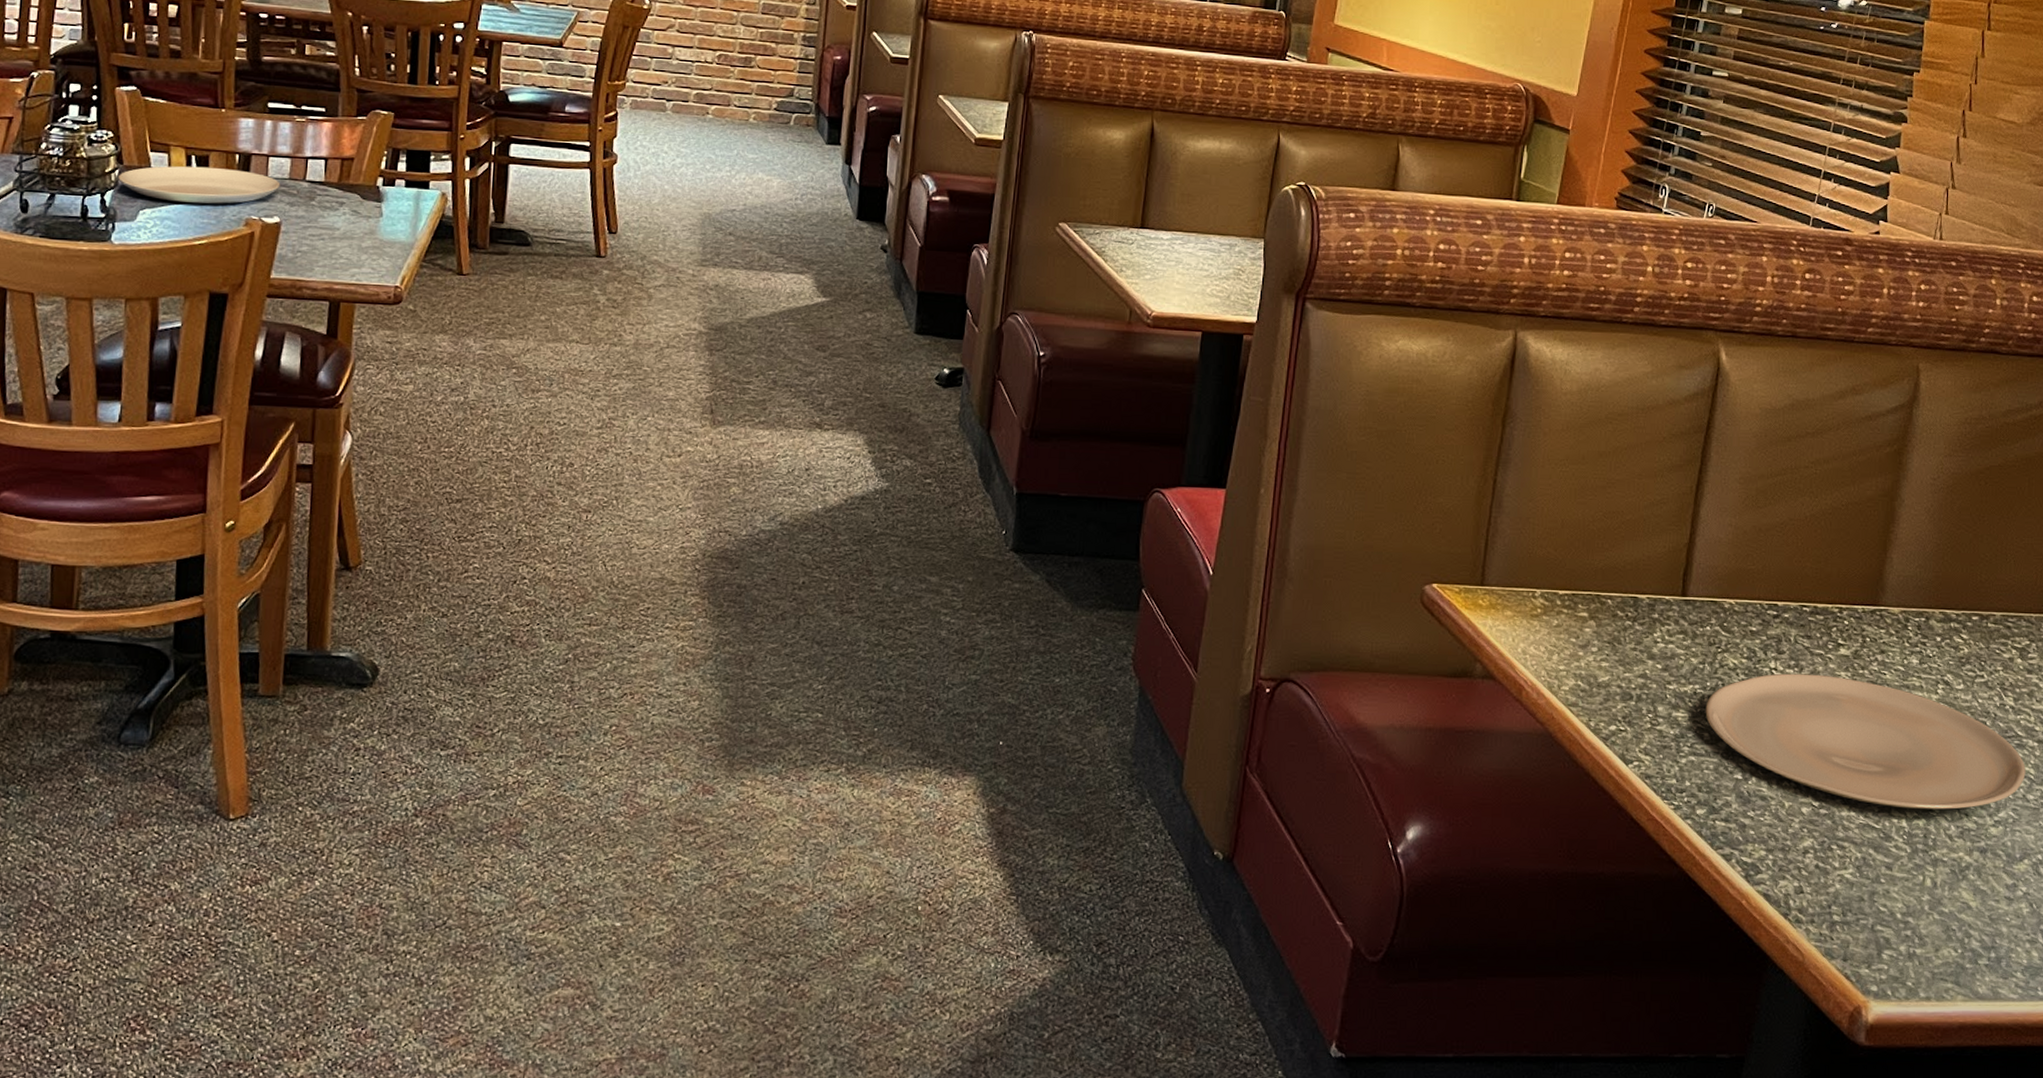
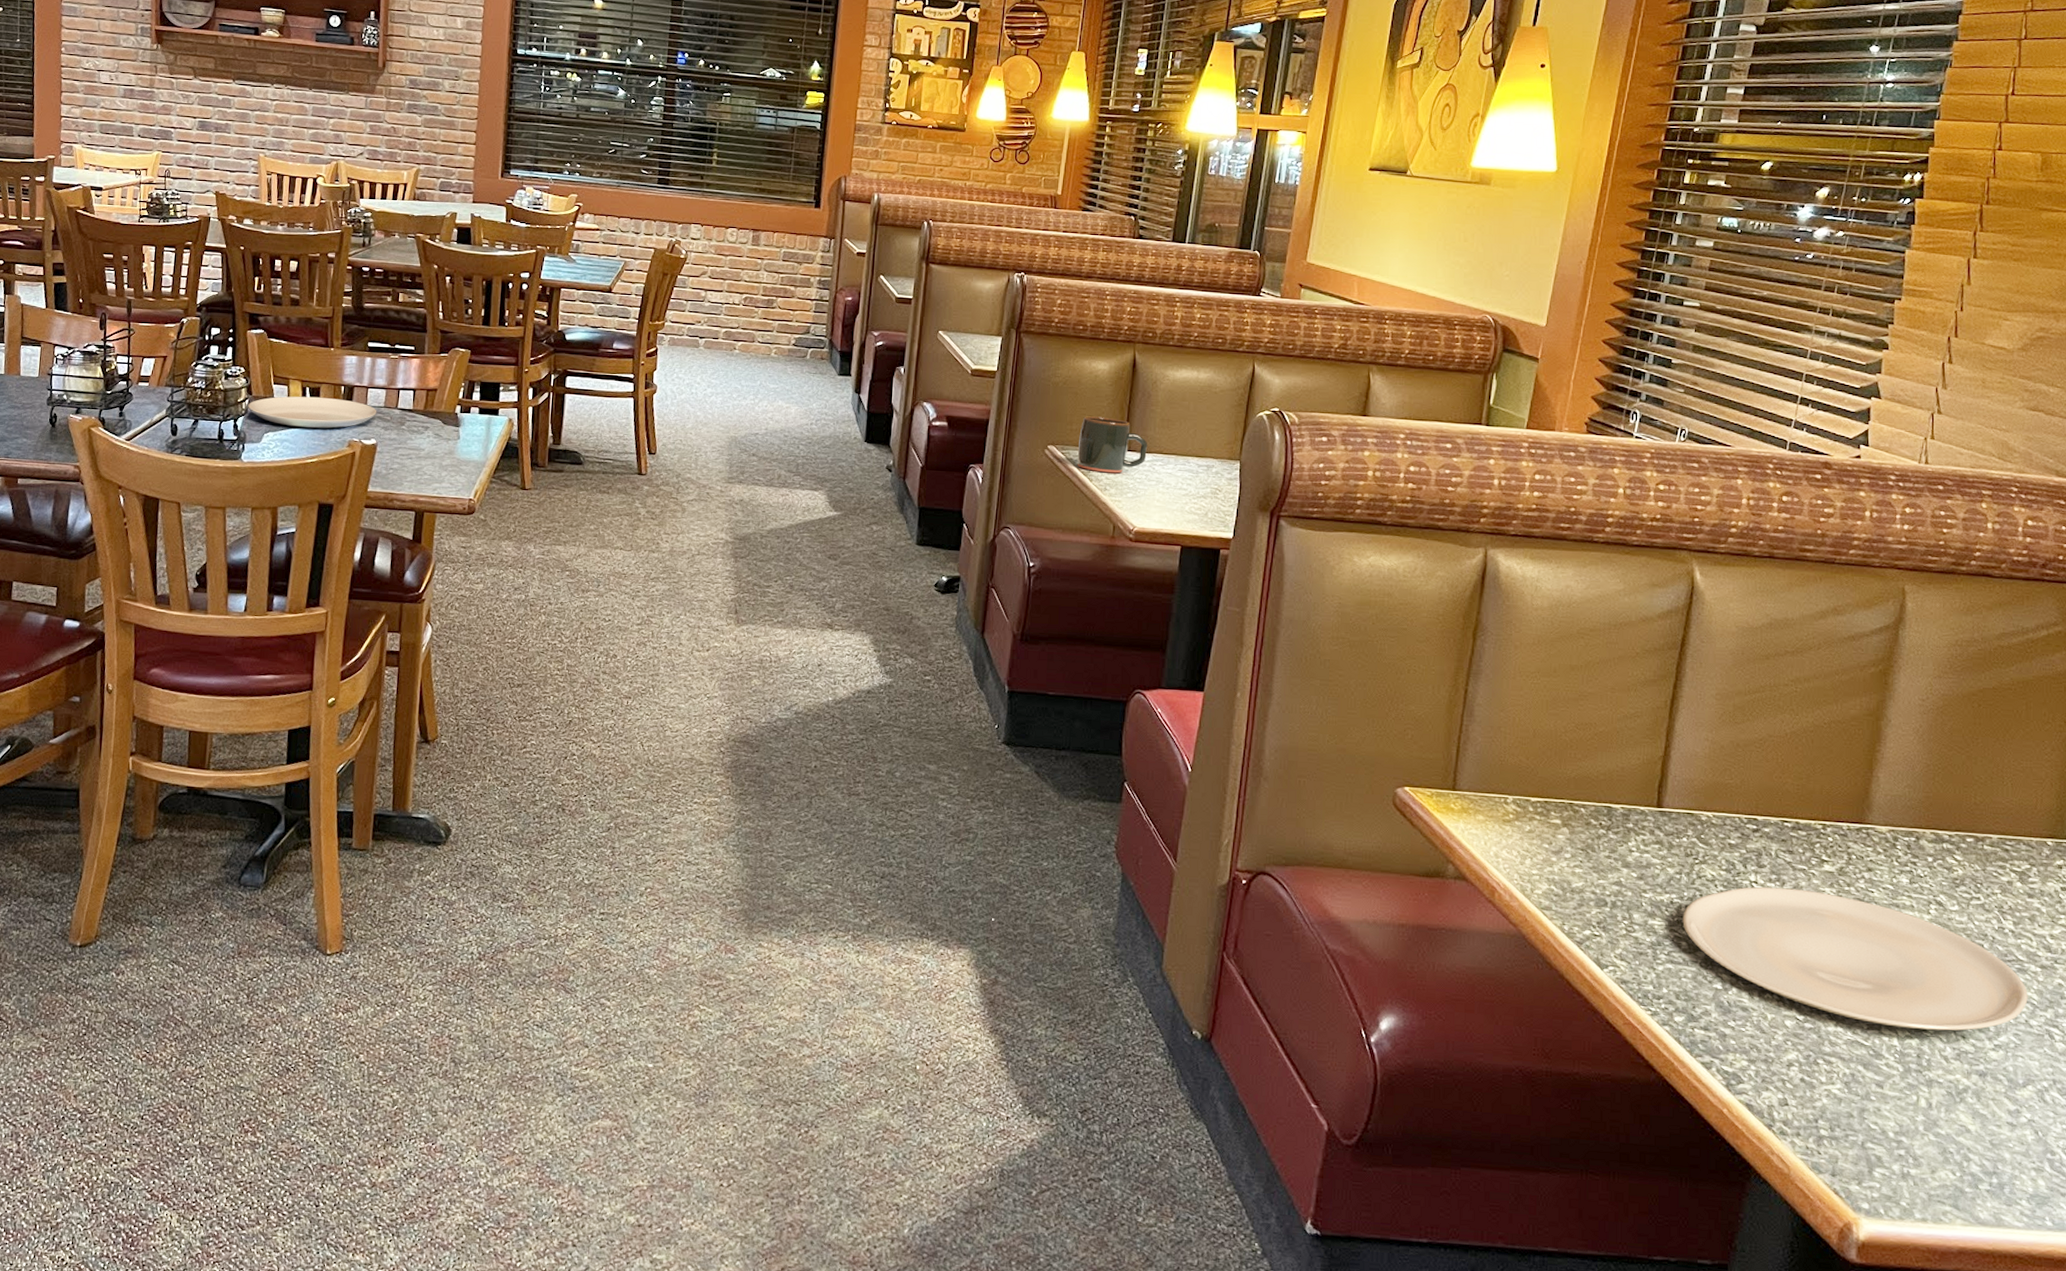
mug: none [1090,190,1167,253] -> present [1077,416,1148,474]

